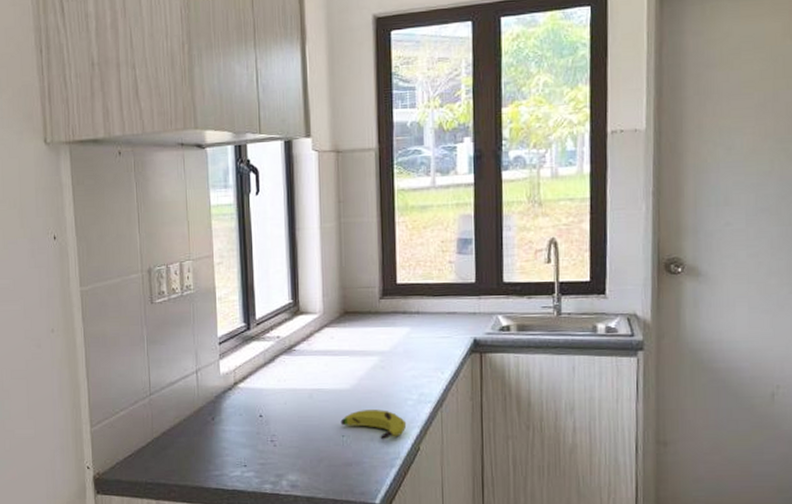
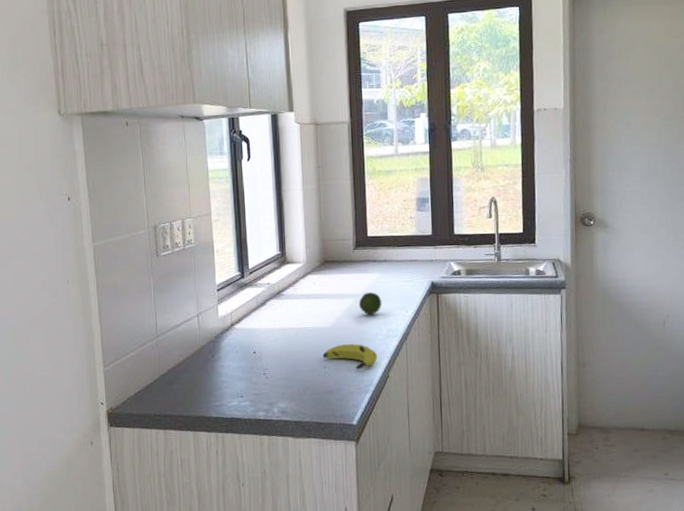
fruit: none [384,349,413,376] -> present [358,292,382,315]

